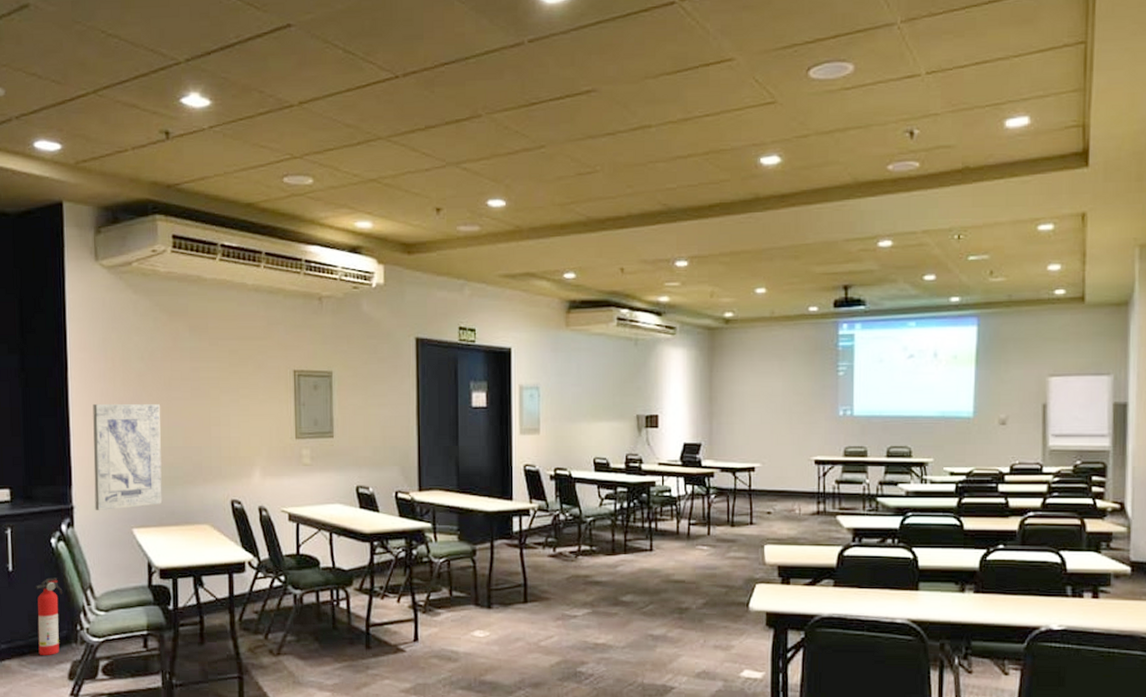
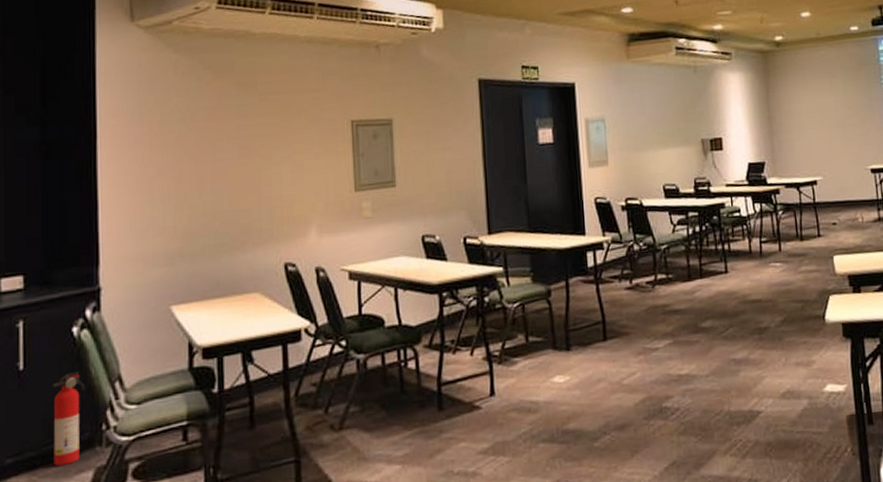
wall art: present [93,403,163,511] -> none [125,167,206,291]

